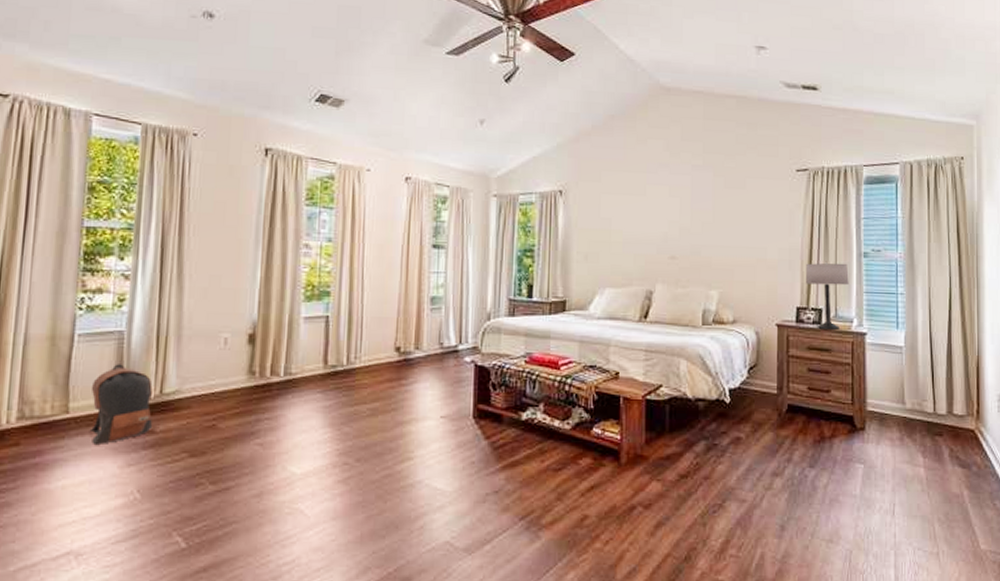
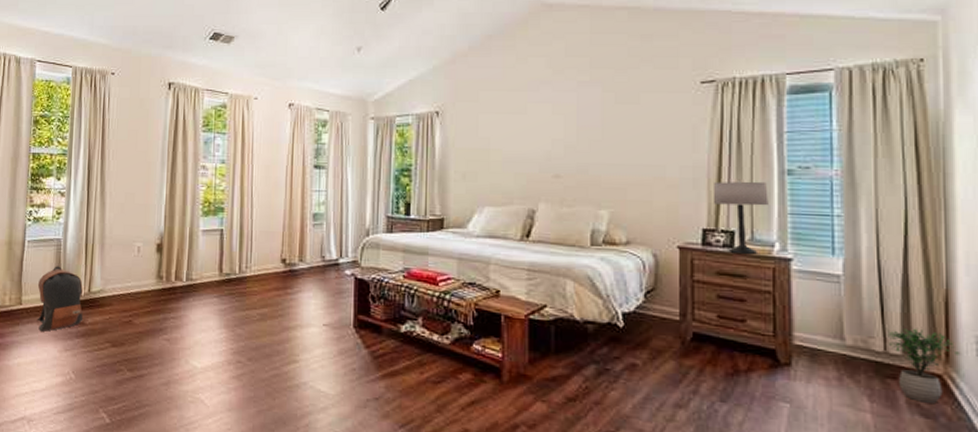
potted plant: none [935,390,987,455] -> present [886,328,961,403]

